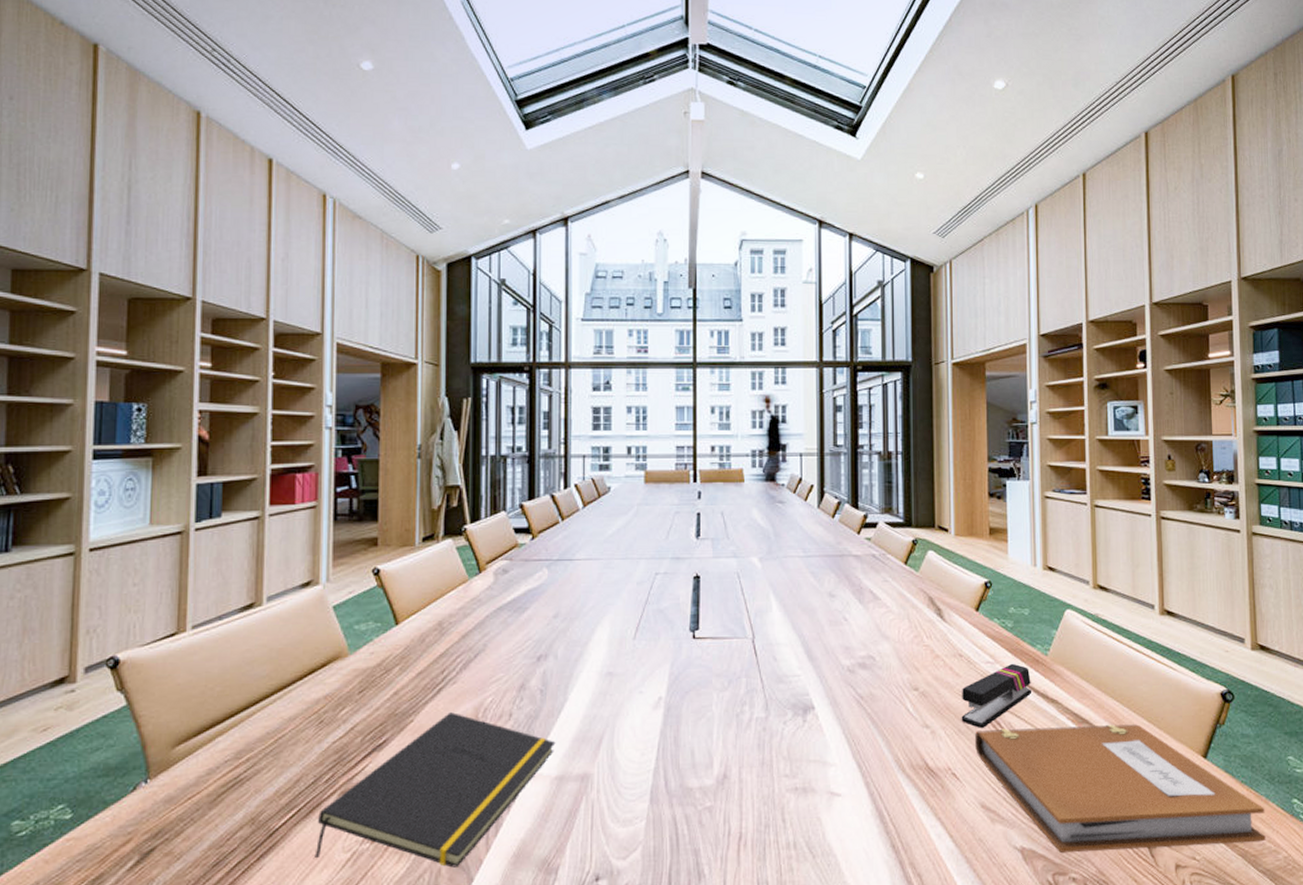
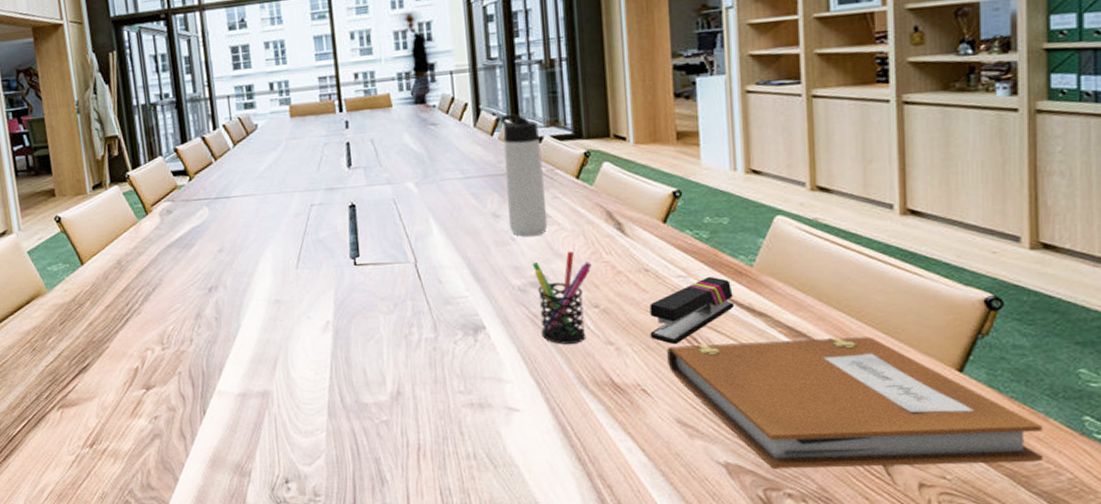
notepad: present [314,712,556,868] -> none [44,339,235,469]
thermos bottle: none [842,499,878,617] -> present [500,114,548,236]
pen holder: none [861,633,914,727] -> present [532,251,592,344]

